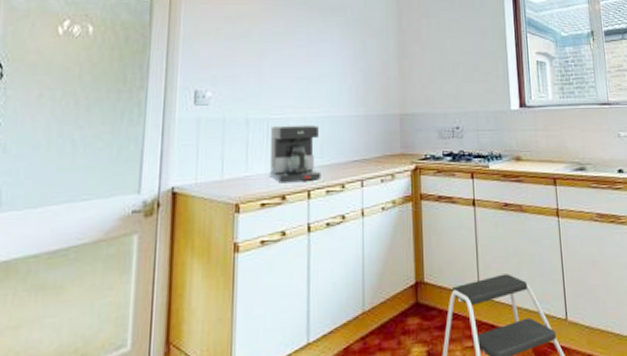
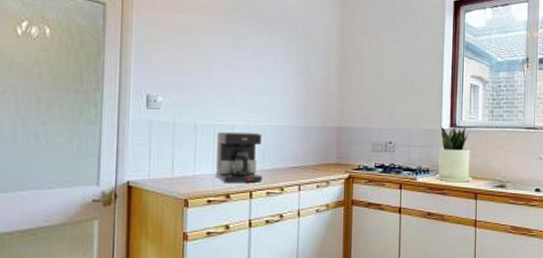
planter: none [508,106,550,168] -> present [434,126,473,182]

